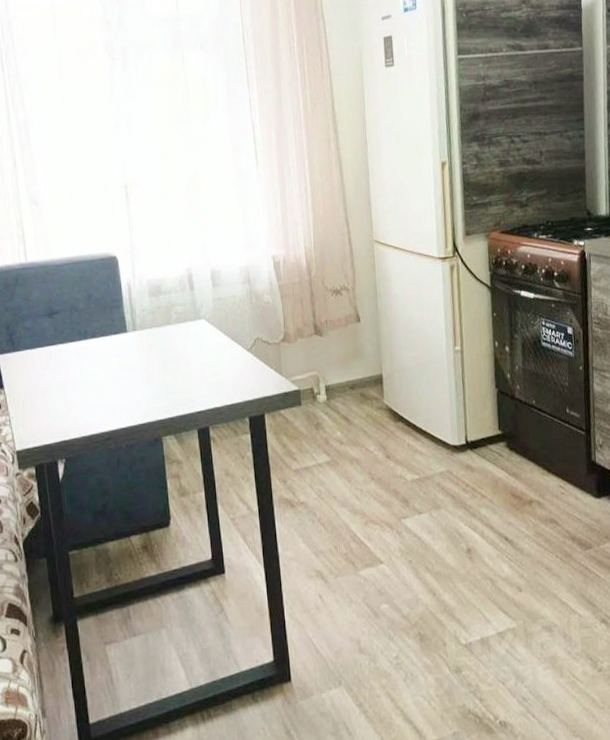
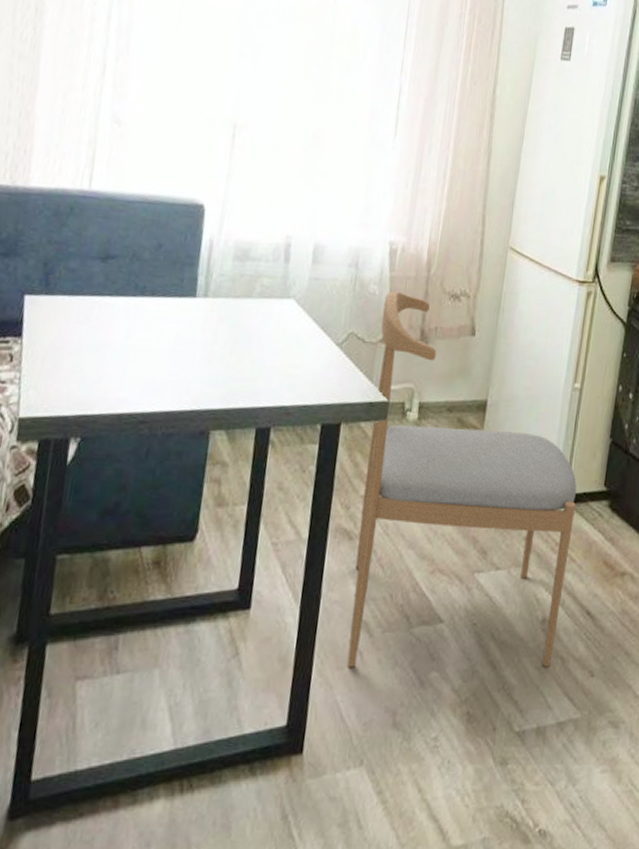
dining chair: none [278,296,482,610] -> present [346,291,577,668]

